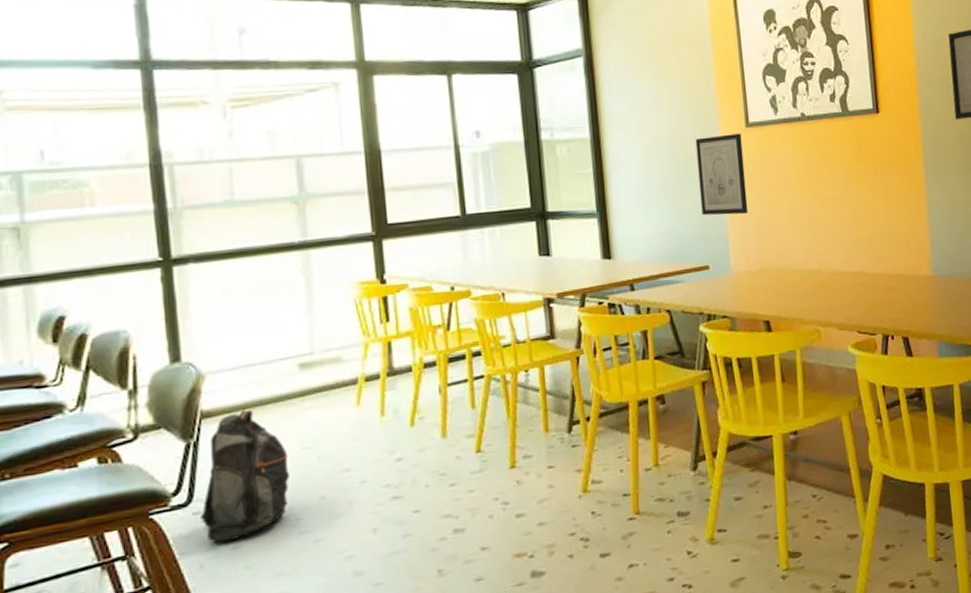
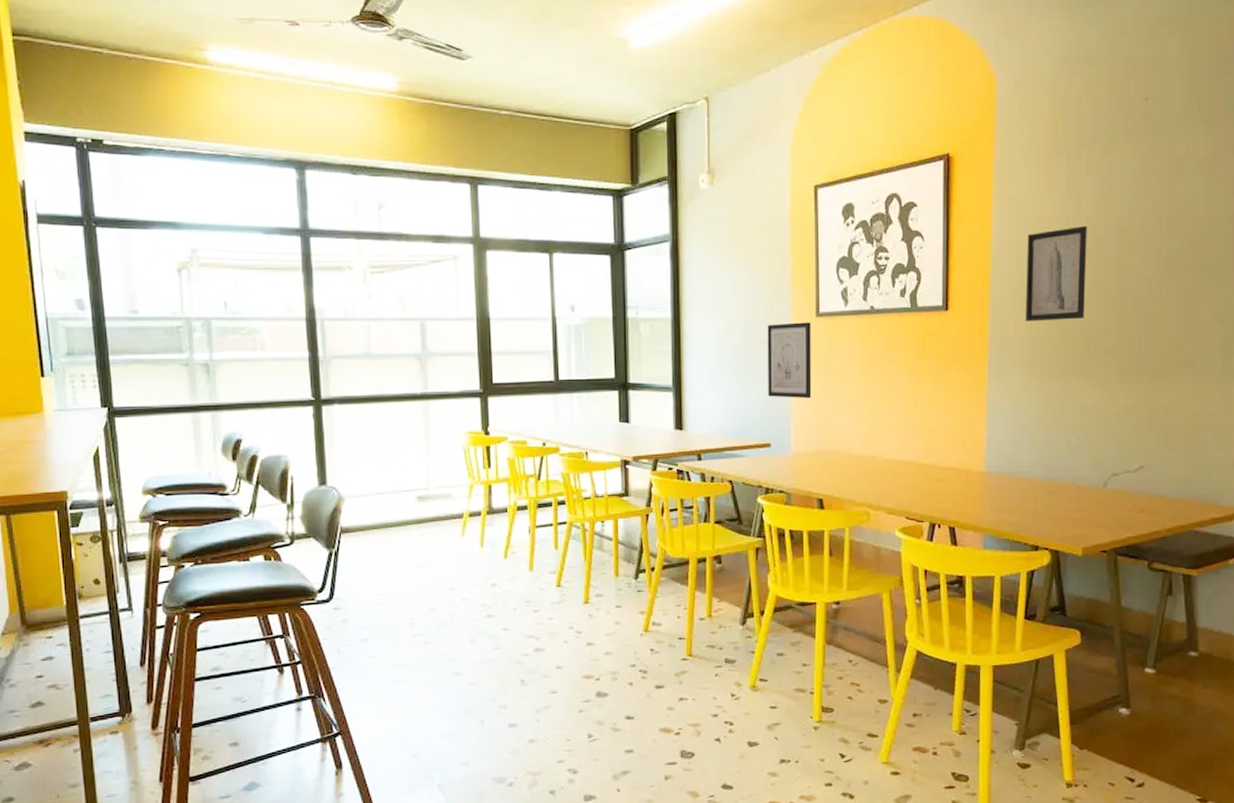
backpack: present [199,409,289,544] -> none [338,529,407,635]

